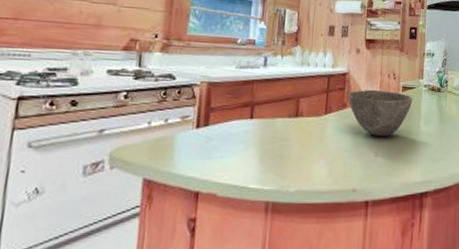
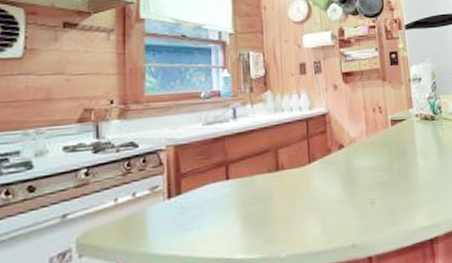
bowl: present [348,89,413,137] -> none [331,127,405,181]

